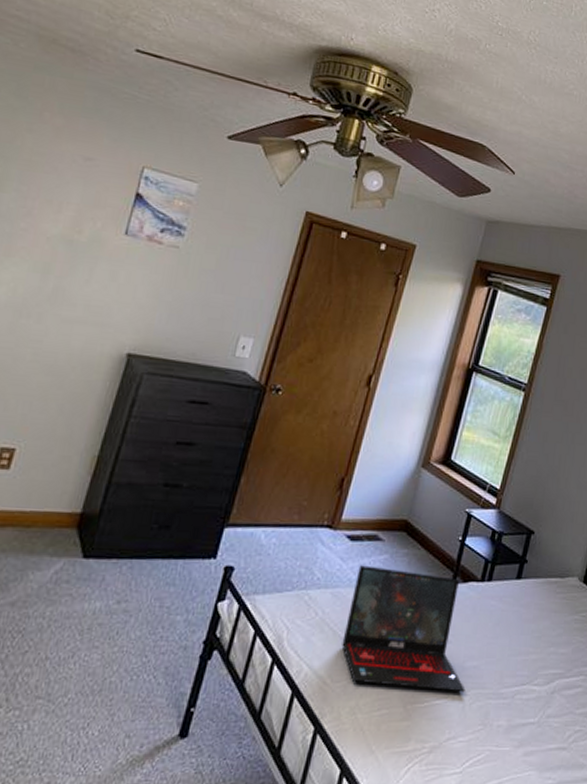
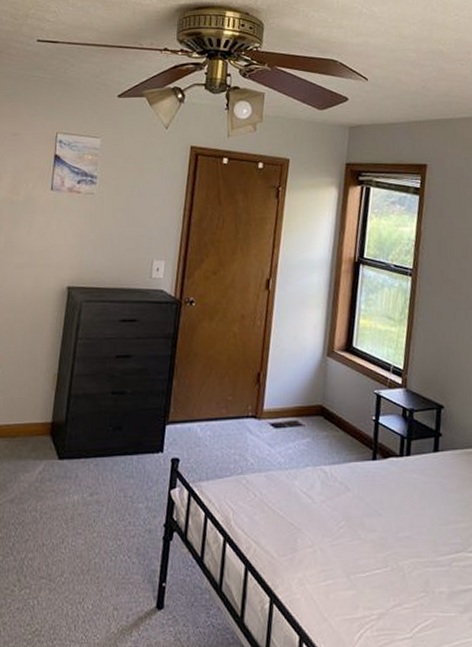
laptop: present [341,565,466,693] -> none [282,449,403,562]

